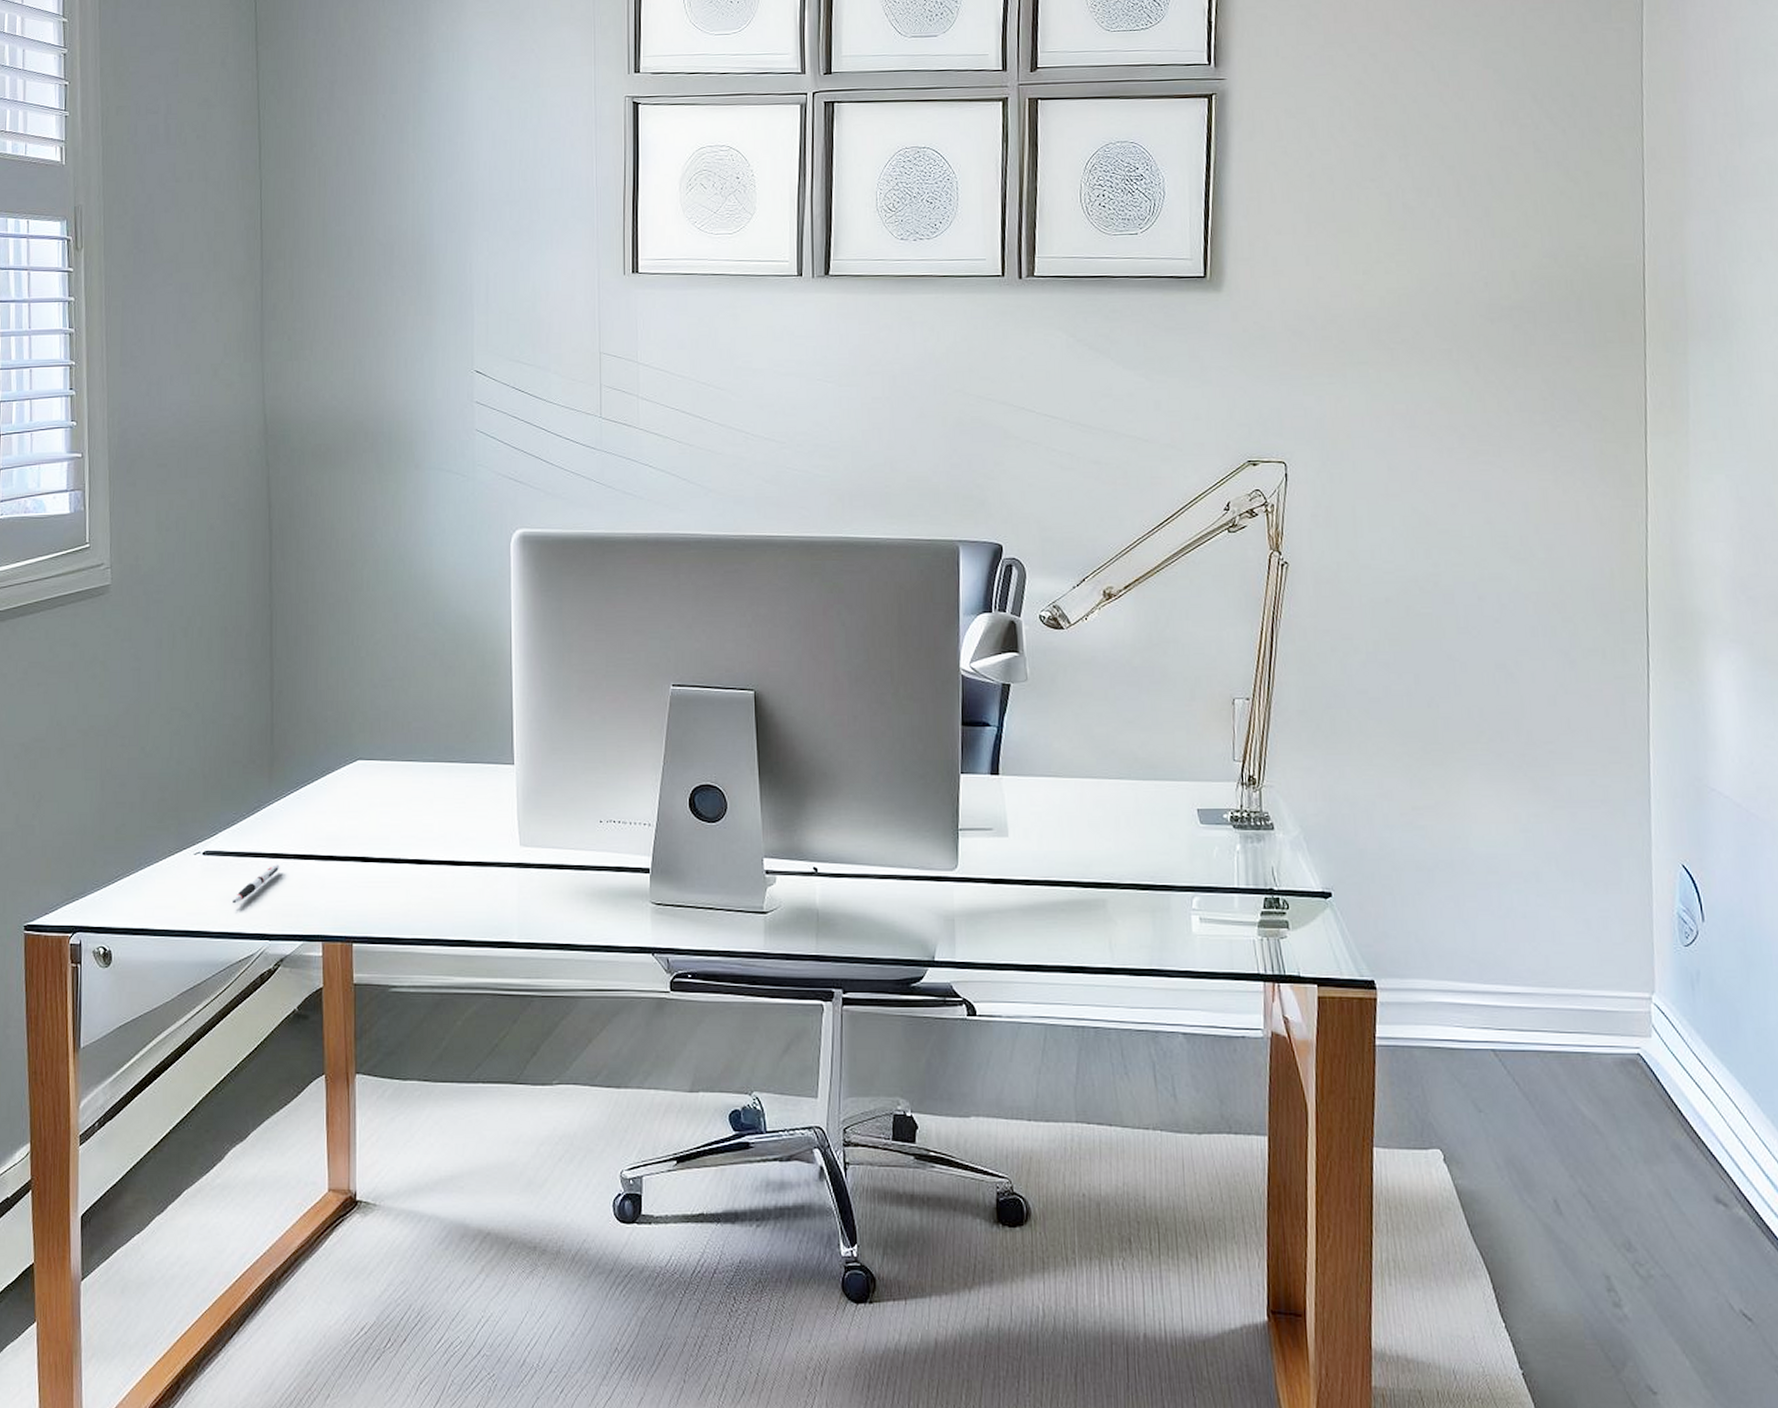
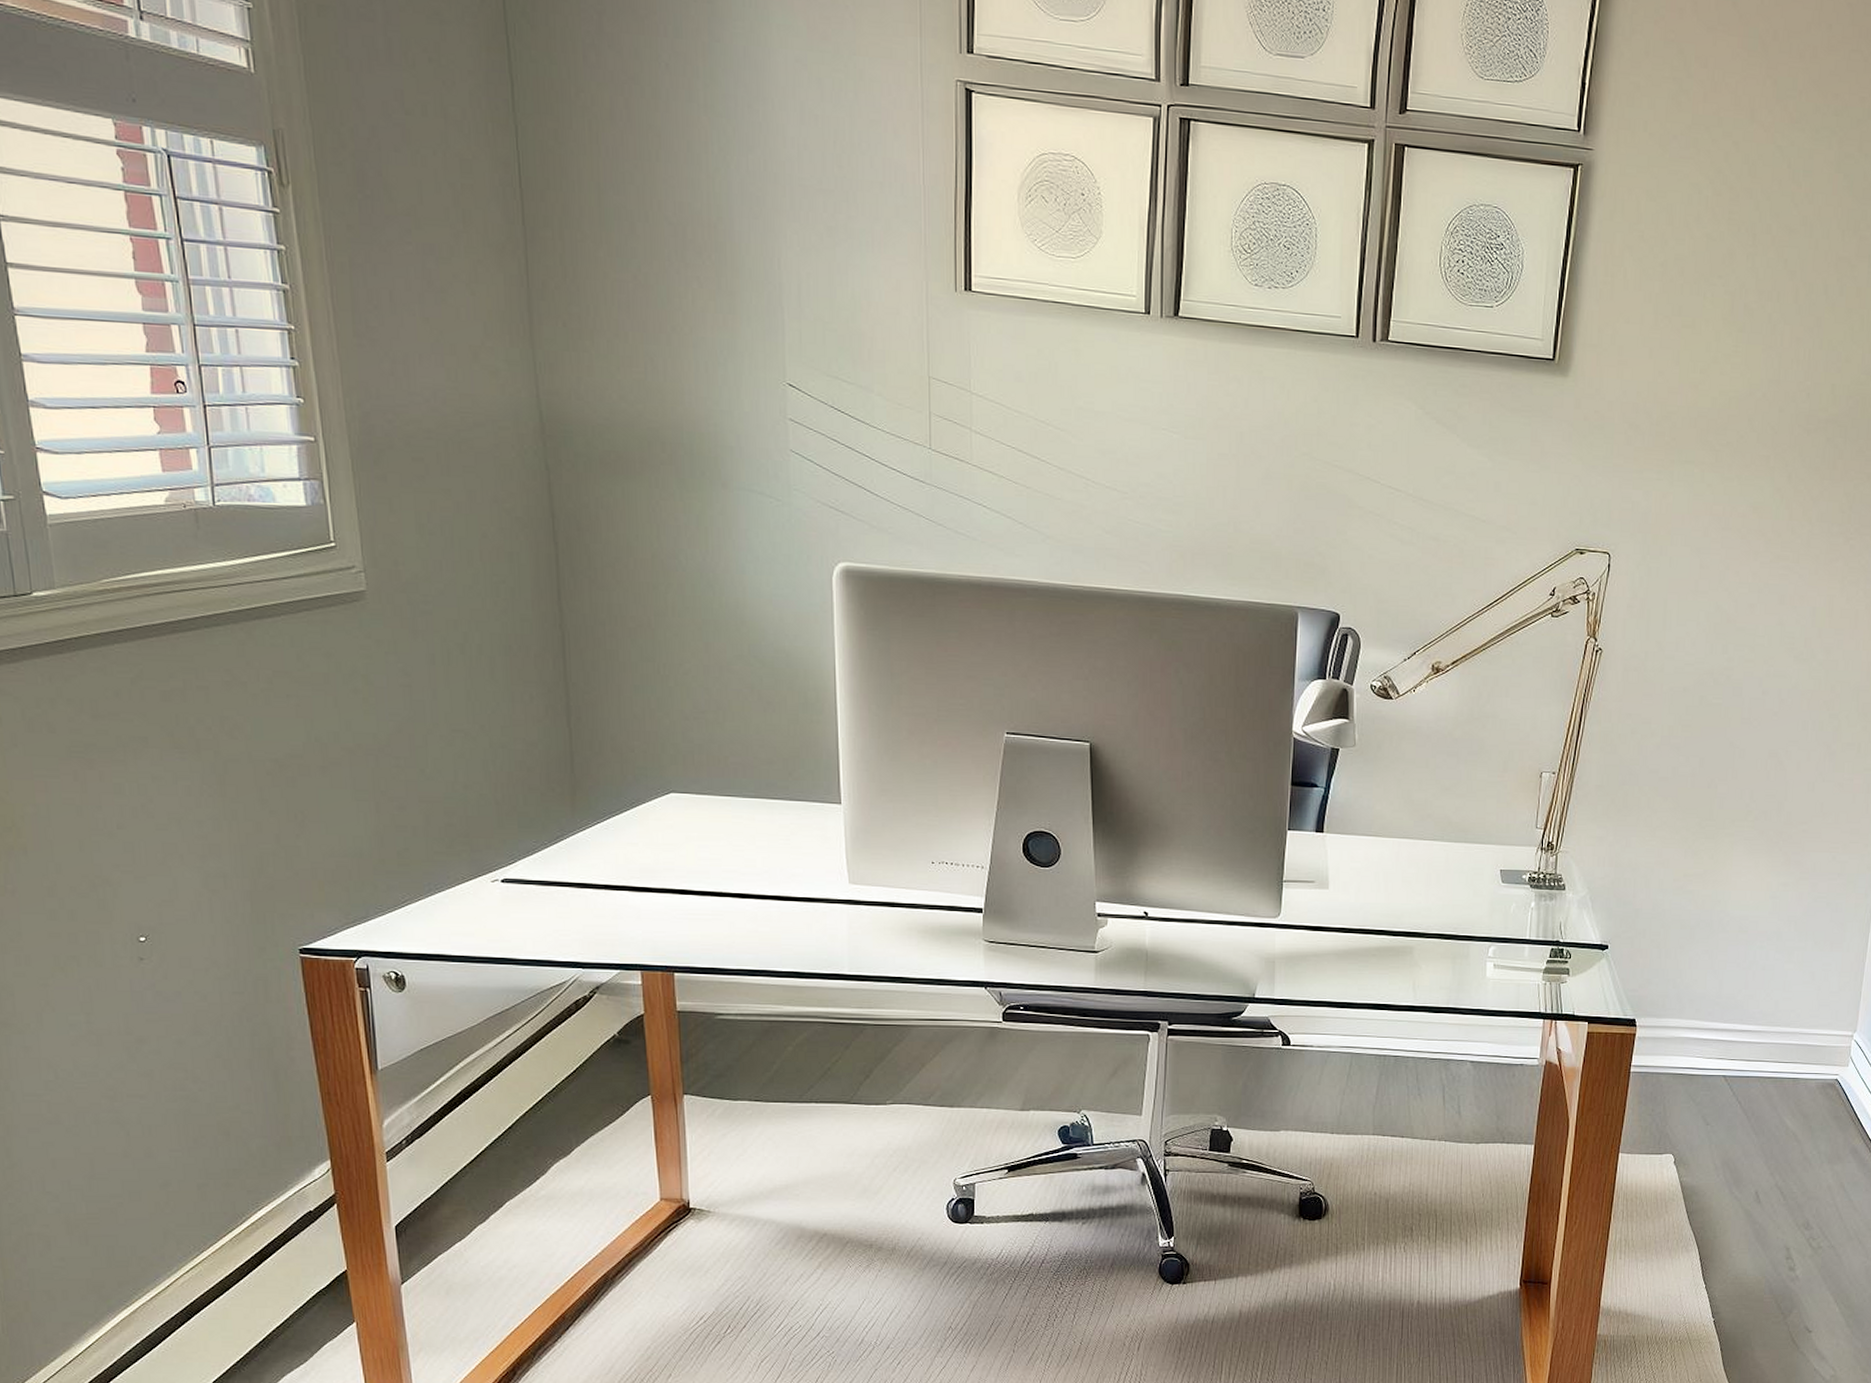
pen: present [231,864,280,904] -> none [538,894,590,932]

